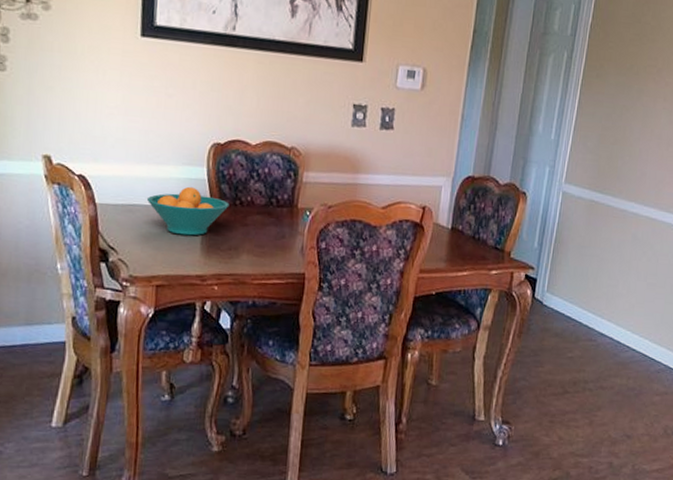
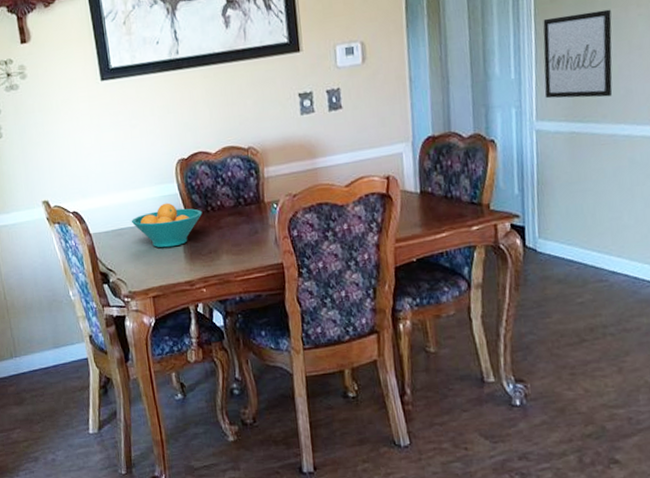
wall art: none [576,91,643,175] -> present [543,9,613,99]

